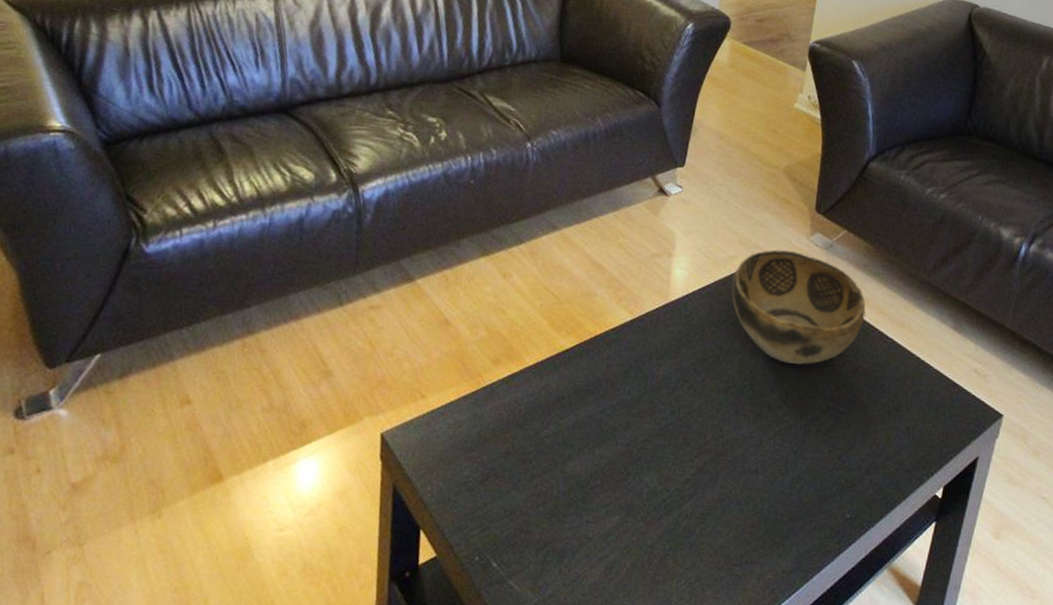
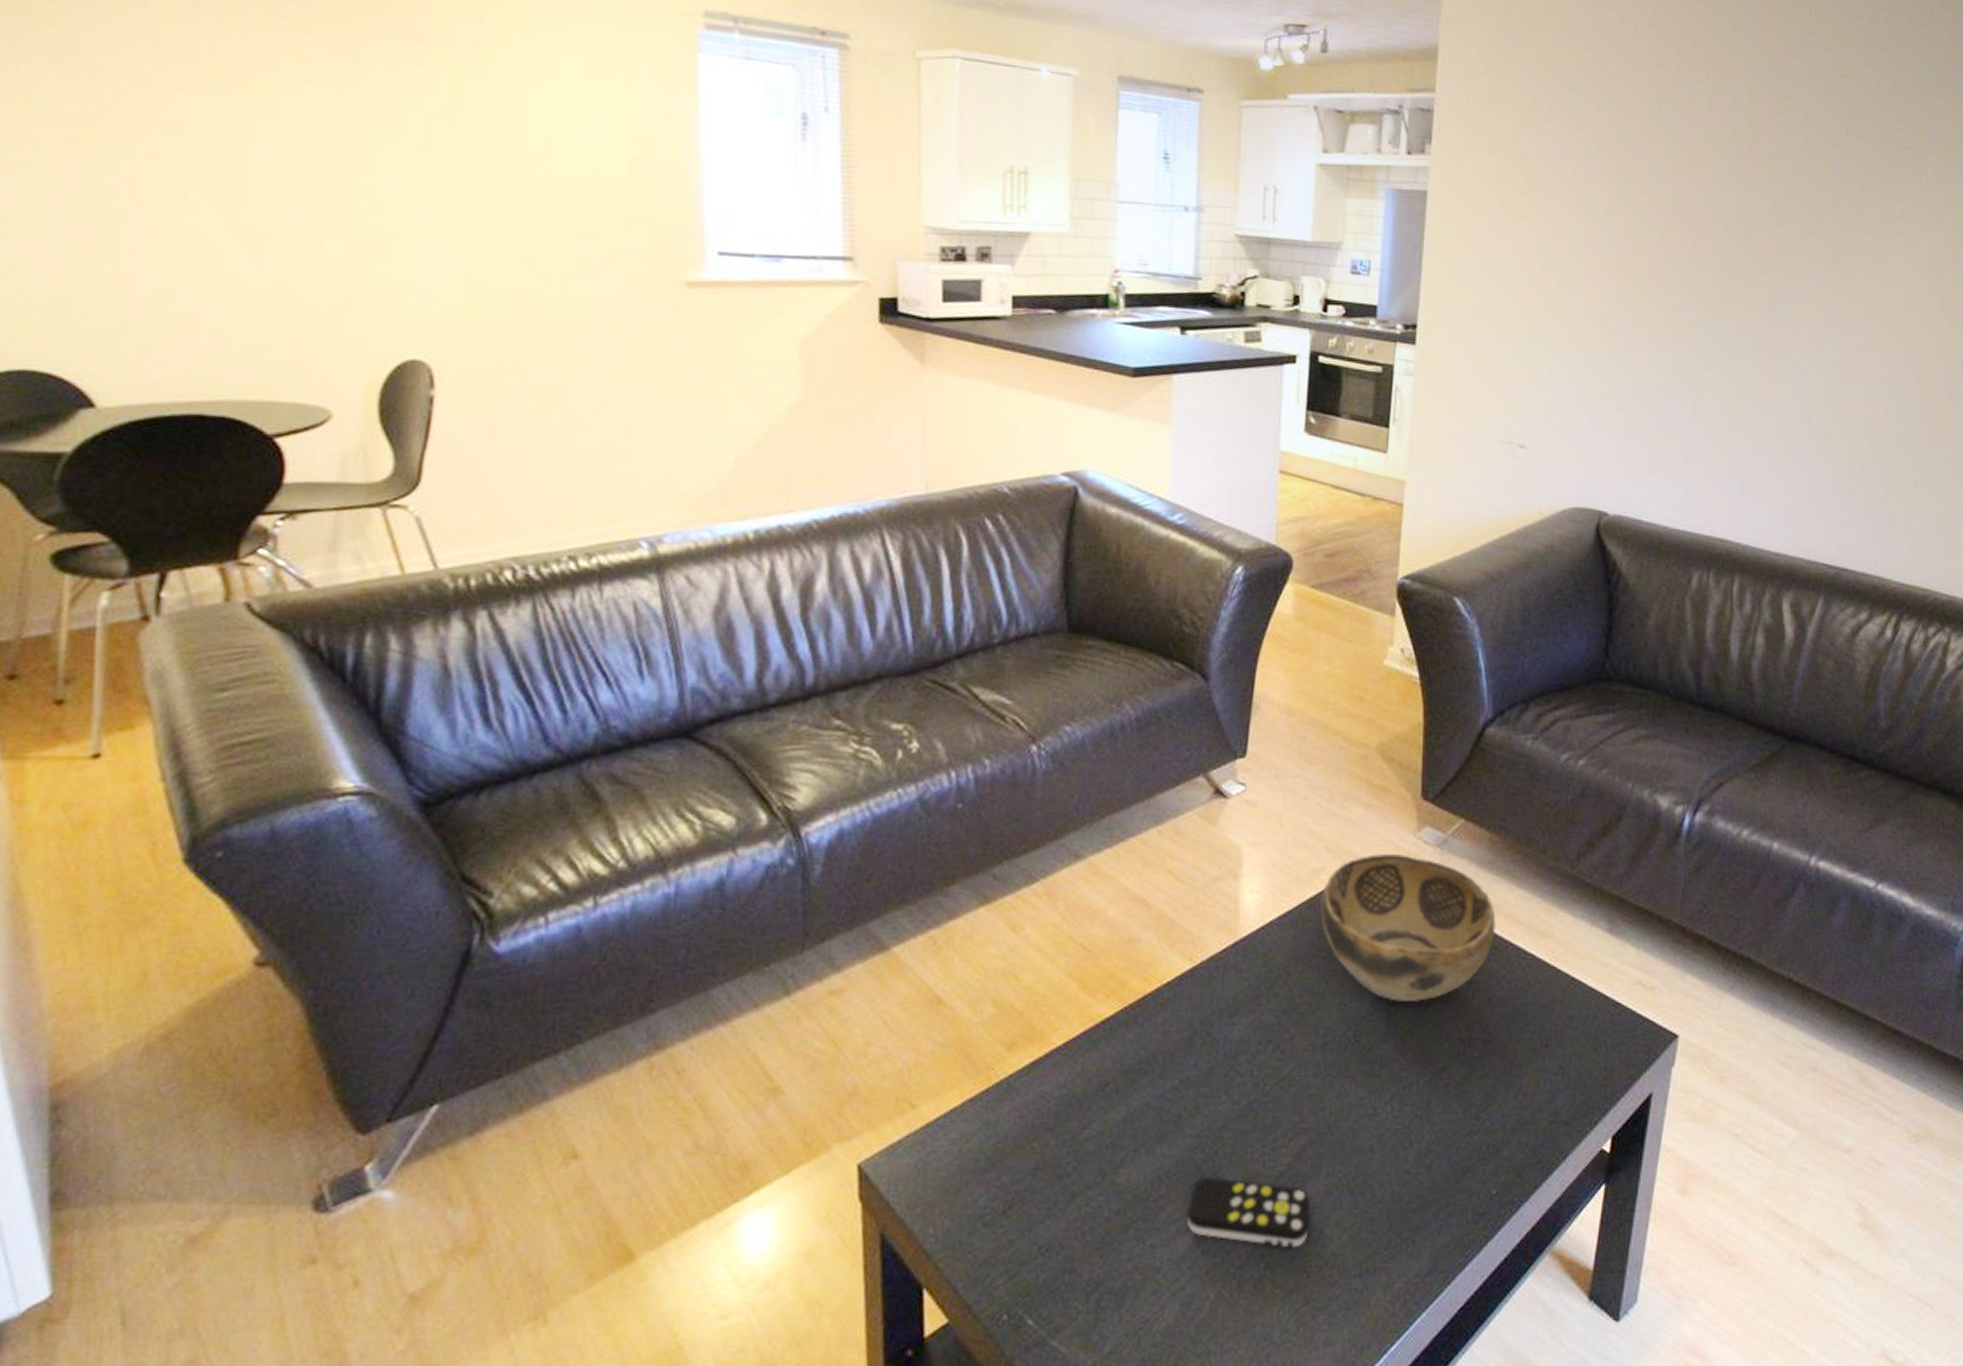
remote control: none [614,475,707,538] -> present [1187,1176,1310,1248]

